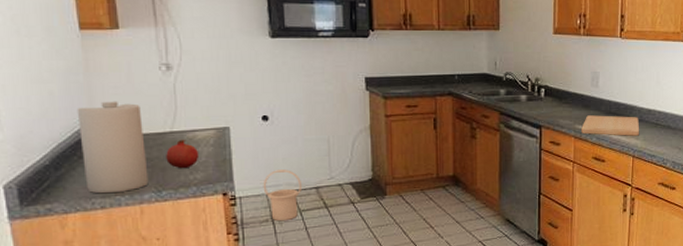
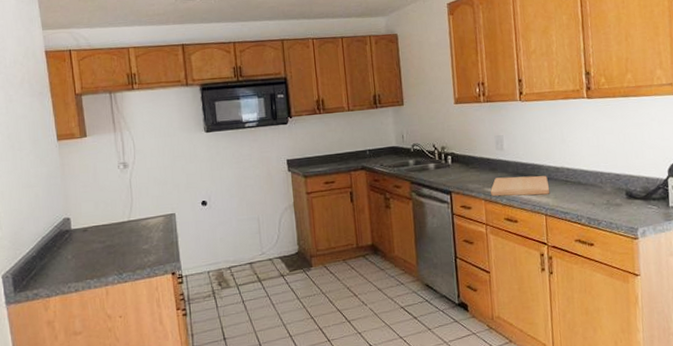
paper towel holder: present [76,101,149,194] -> none [56,197,112,279]
fruit: present [166,139,200,169] -> none [125,226,152,253]
bucket: present [263,170,301,222] -> none [204,248,238,296]

